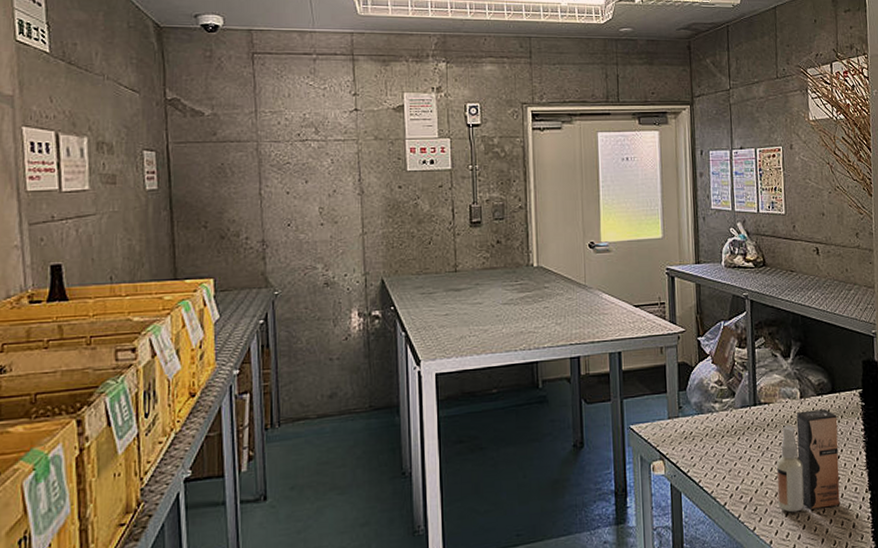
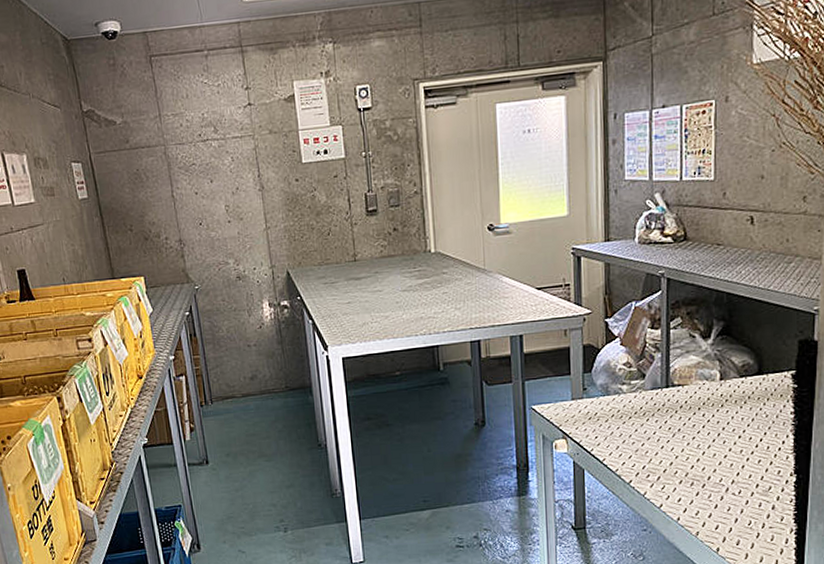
spray bottle: present [776,409,840,513] -> none [688,391,763,492]

